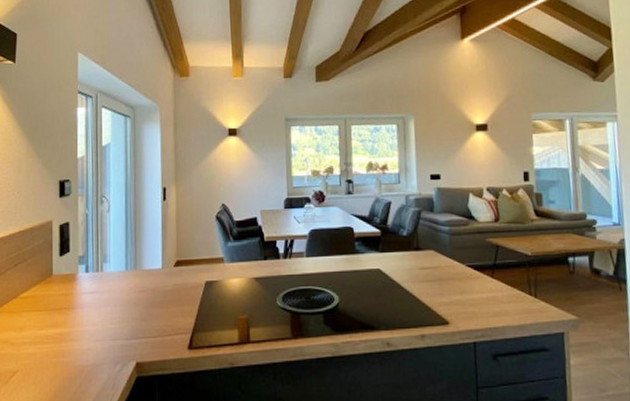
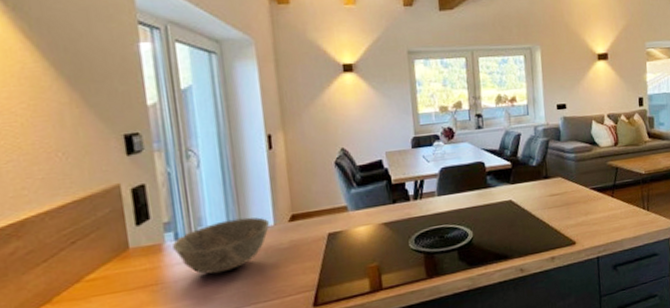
bowl: none [84,259,159,306] -> present [173,217,270,274]

